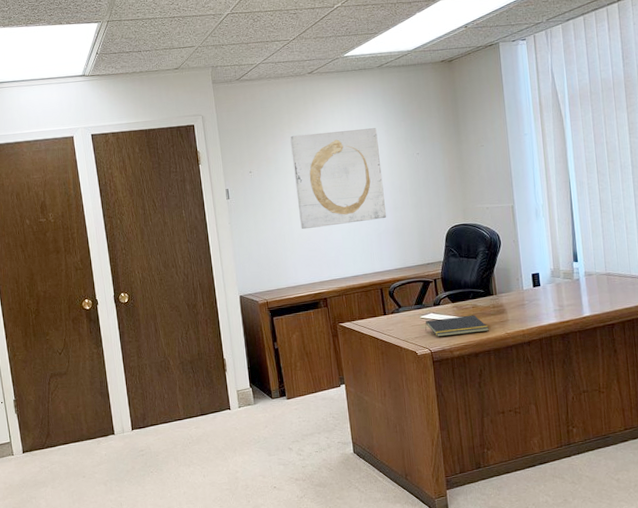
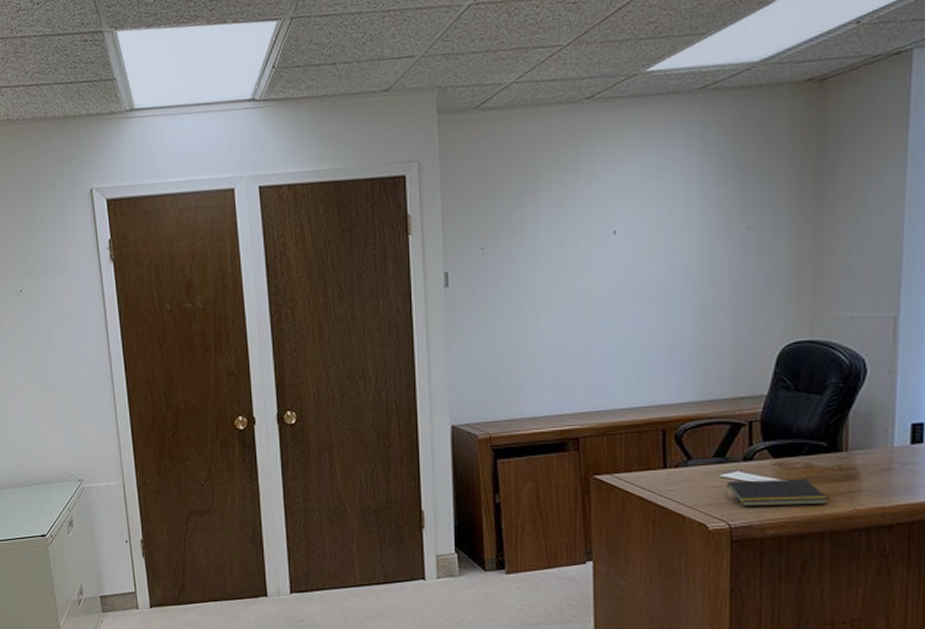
wall art: present [290,128,387,230] -> none [548,186,686,337]

